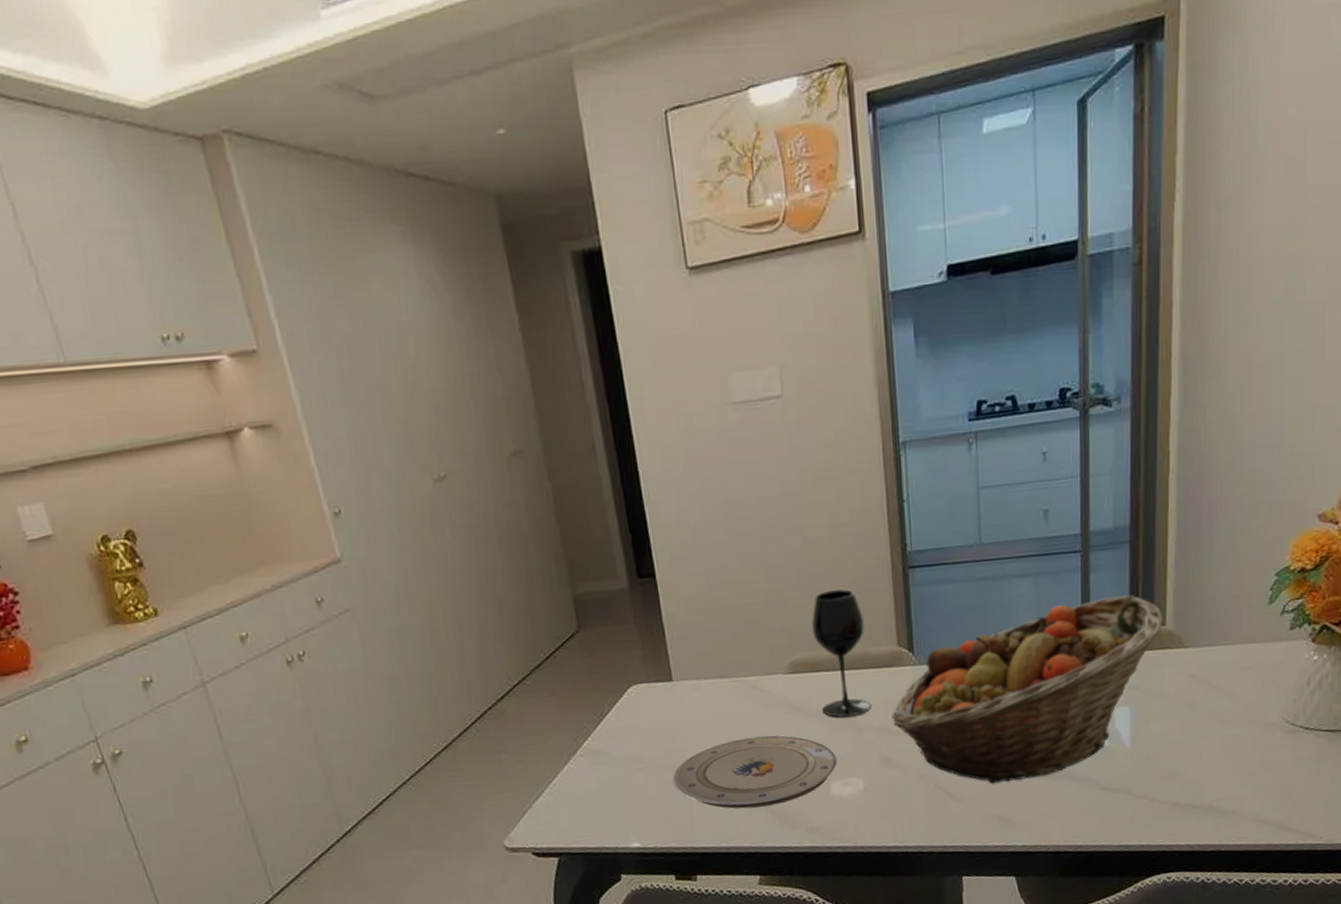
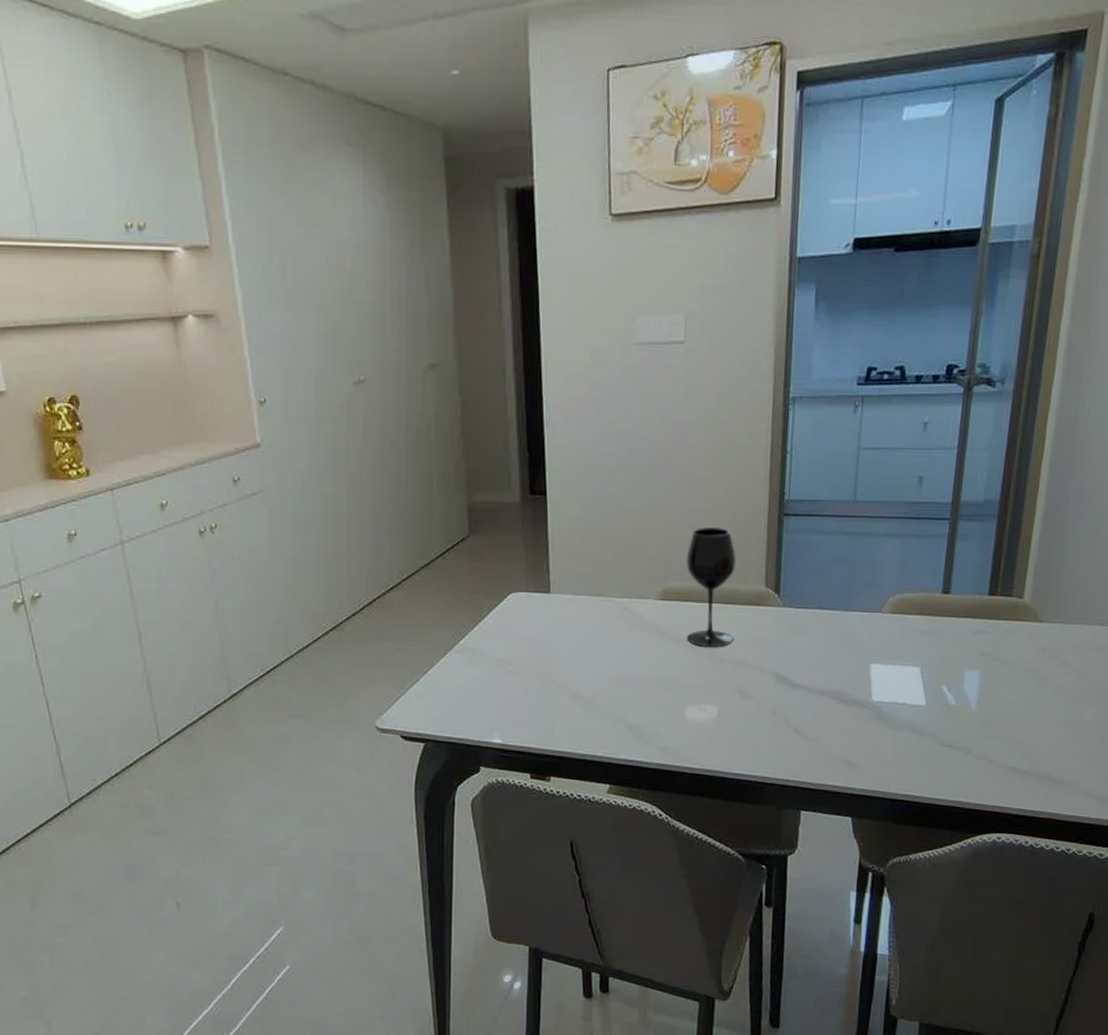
plate: present [673,735,837,809] -> none [540,655,695,720]
fruit basket: present [891,595,1164,784] -> none [751,564,1022,728]

